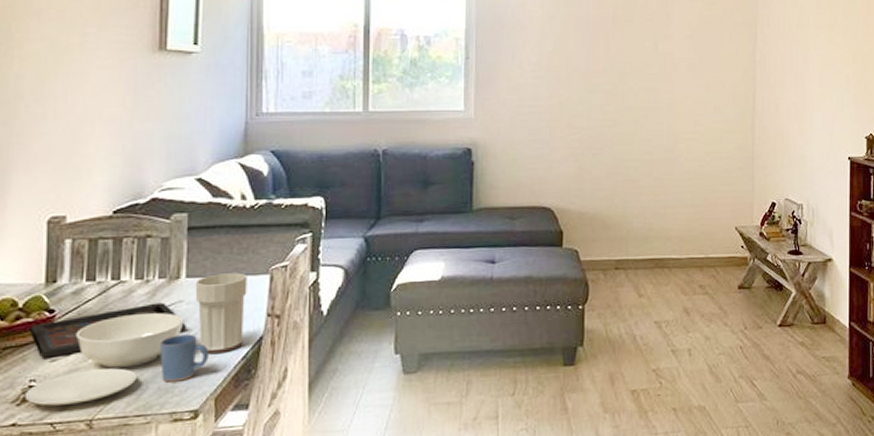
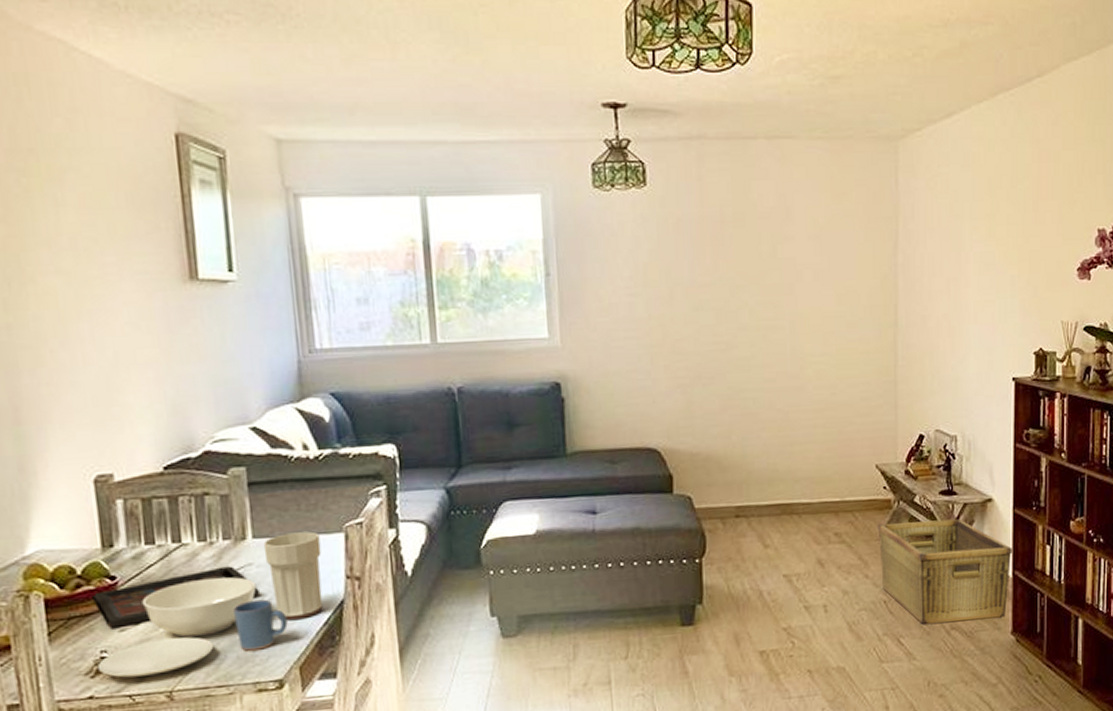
hamper: none [735,275,850,368] -> present [877,518,1013,624]

